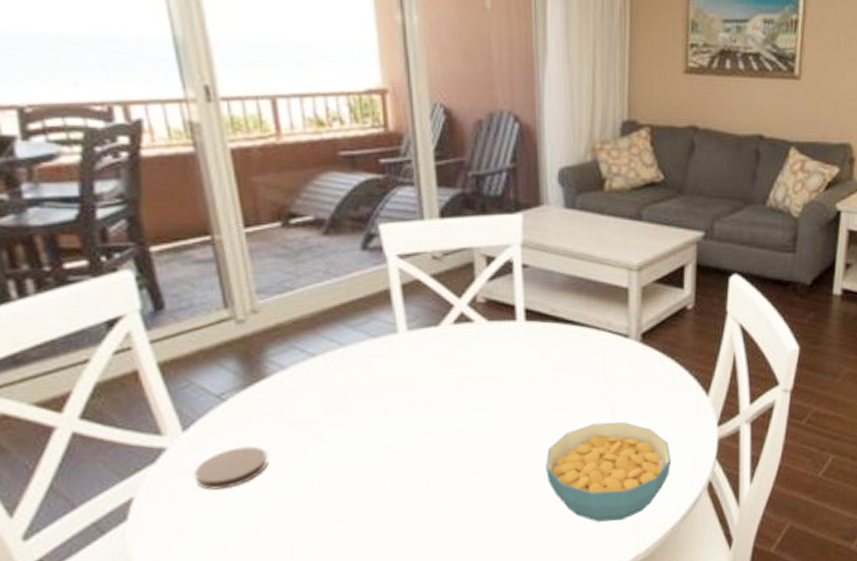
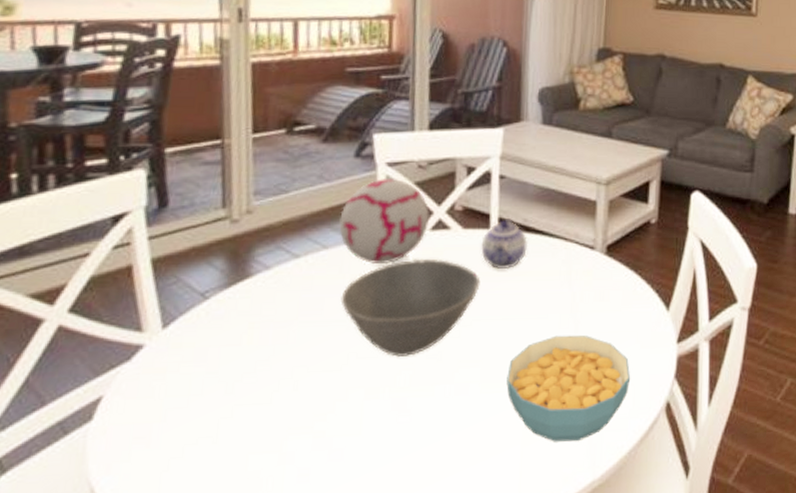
coaster: present [195,445,268,490] -> none [165,345,239,391]
decorative ball: none [353,270,451,360] -> present [339,177,430,263]
bowl: none [365,353,511,450] -> present [340,259,481,357]
teapot: none [508,308,557,361] -> present [481,217,527,270]

